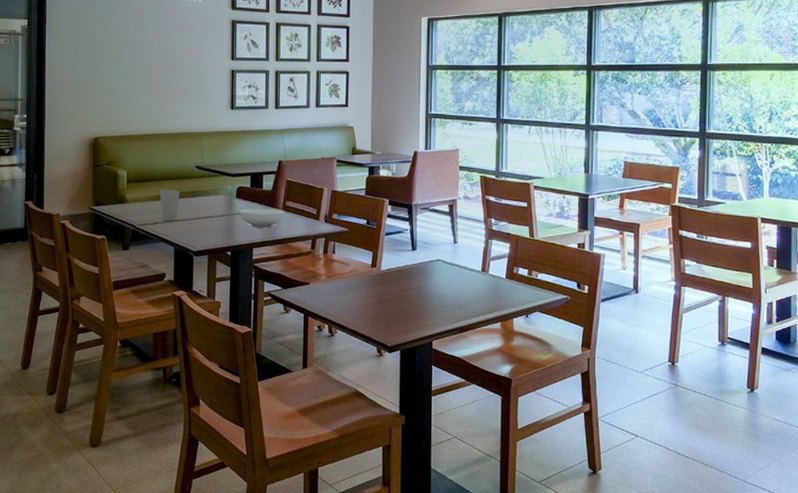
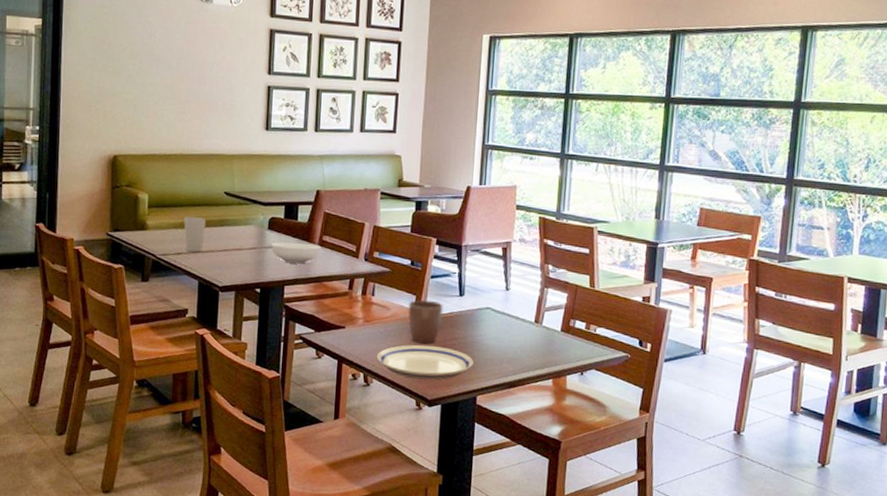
plate: none [340,296,428,328] -> present [377,344,473,380]
cup: none [366,255,399,295] -> present [407,299,444,344]

